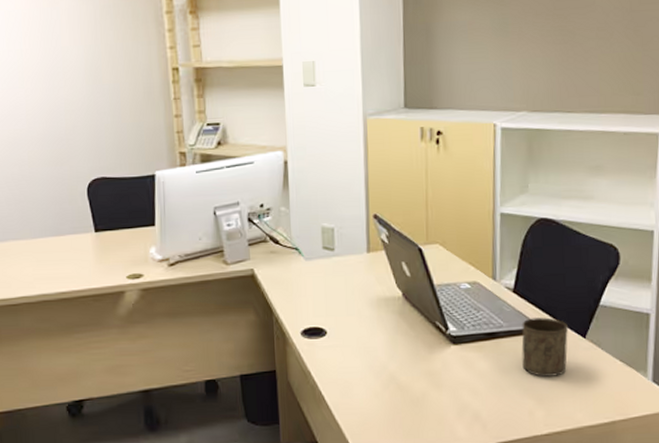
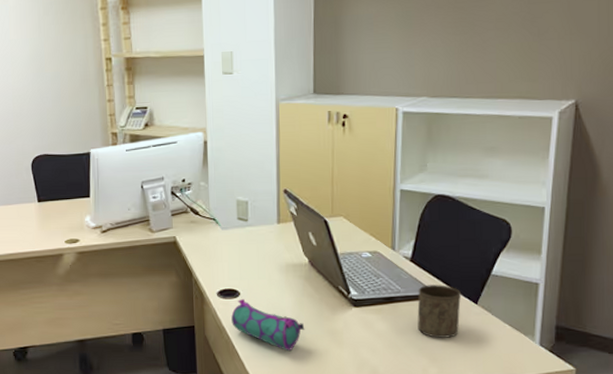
pencil case: none [317,337,400,397] -> present [231,298,305,352]

